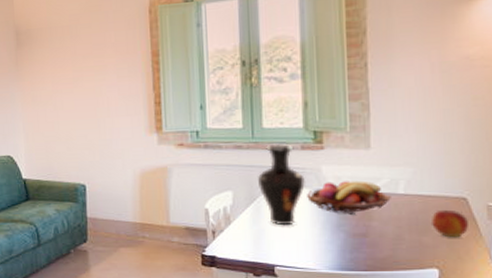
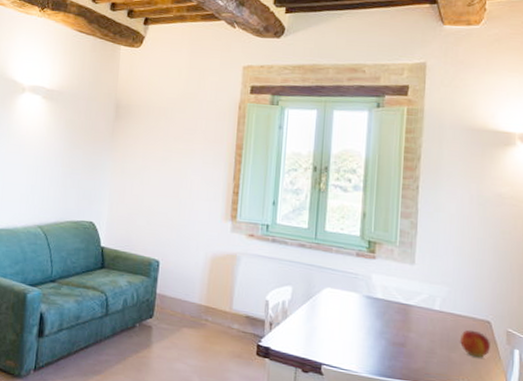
vase: present [258,144,305,226] -> none [316,248,357,327]
fruit basket: present [307,180,391,215] -> none [357,290,428,324]

